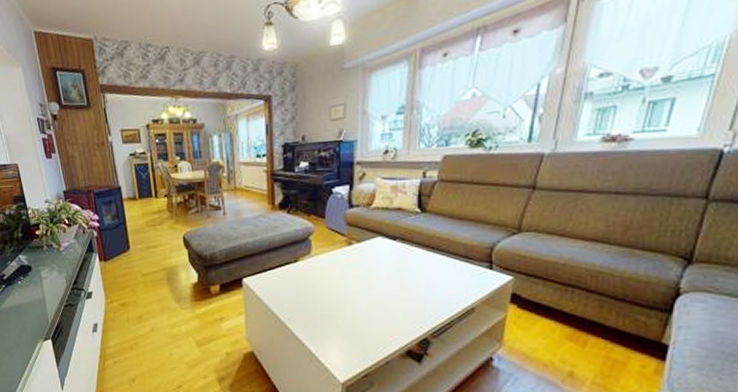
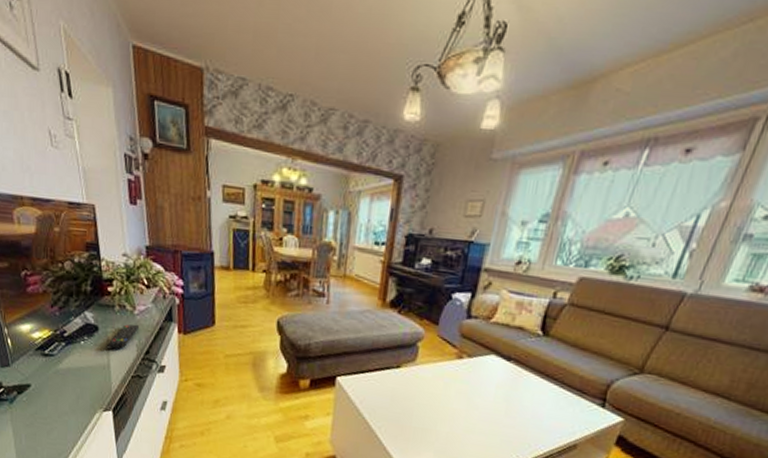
remote control: none [39,259,66,285] -> present [106,324,140,350]

